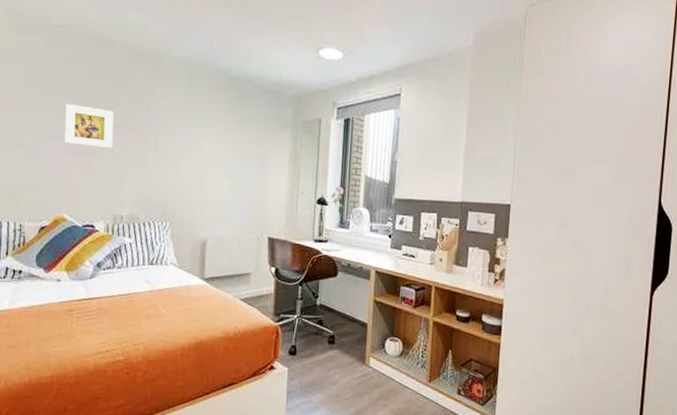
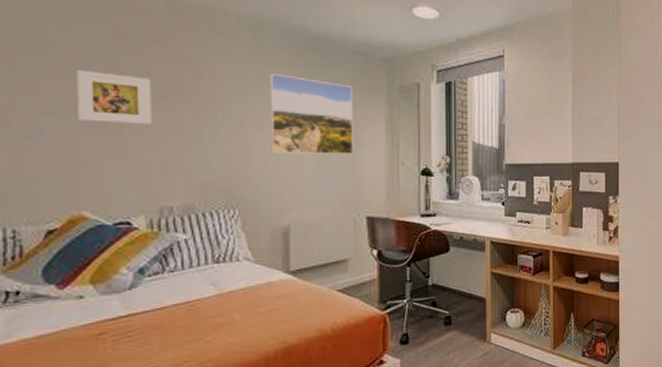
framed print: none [196,109,264,181] -> present [270,74,353,154]

